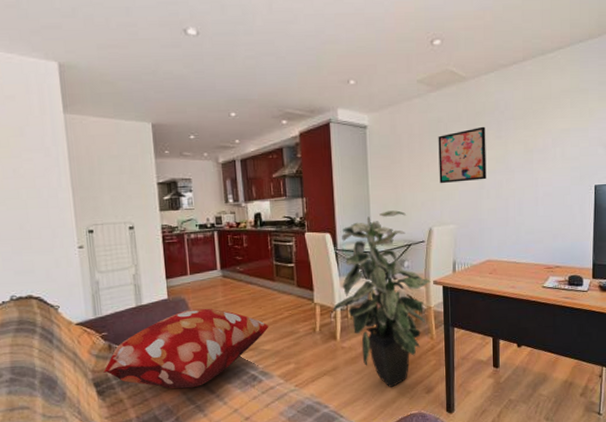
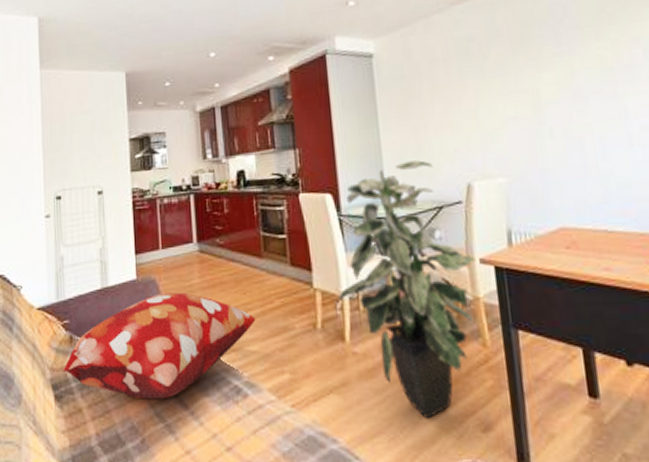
wall art: present [438,126,487,184] -> none [470,41,547,122]

